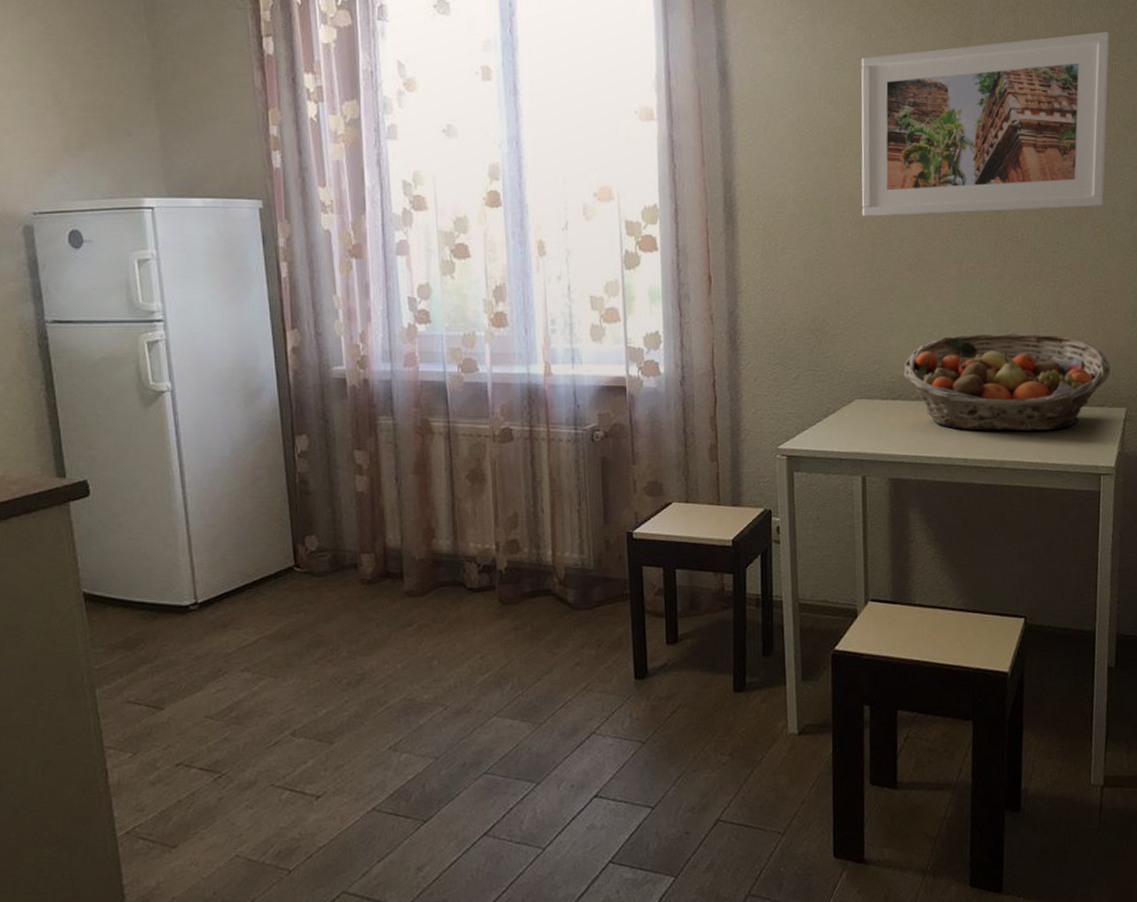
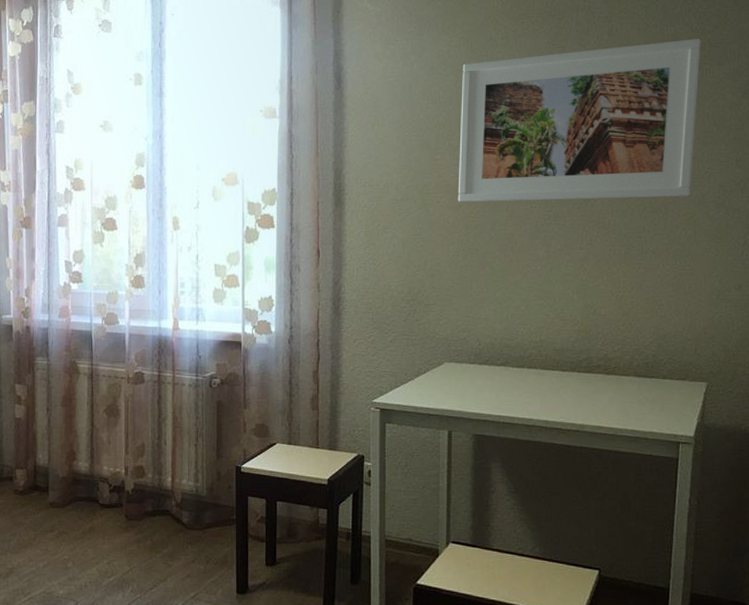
fruit basket: present [904,333,1111,432] -> none [491,309,693,400]

